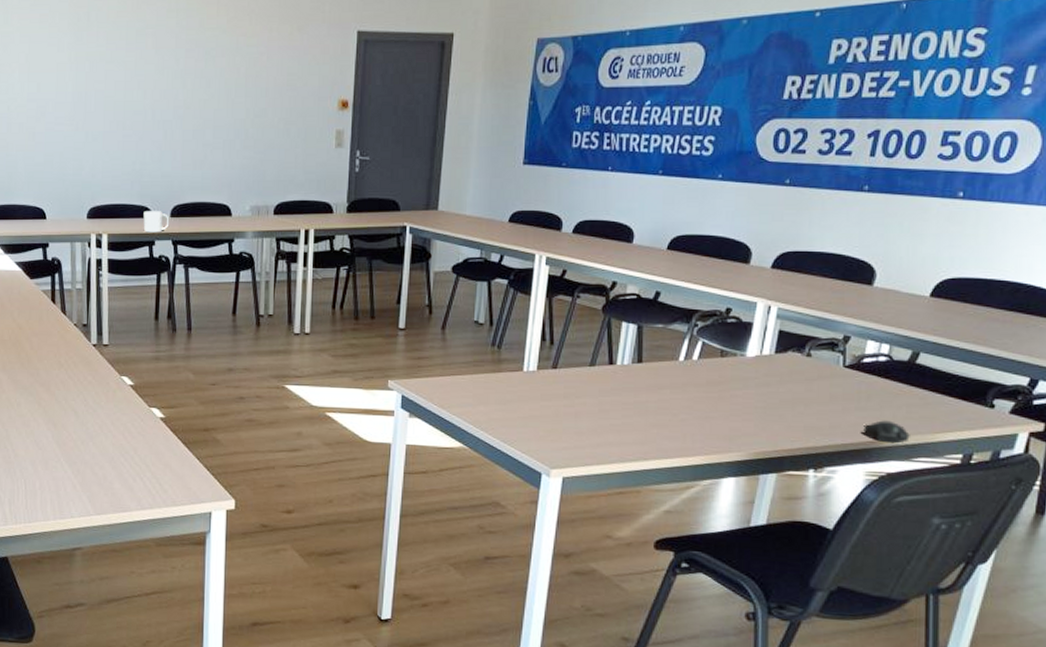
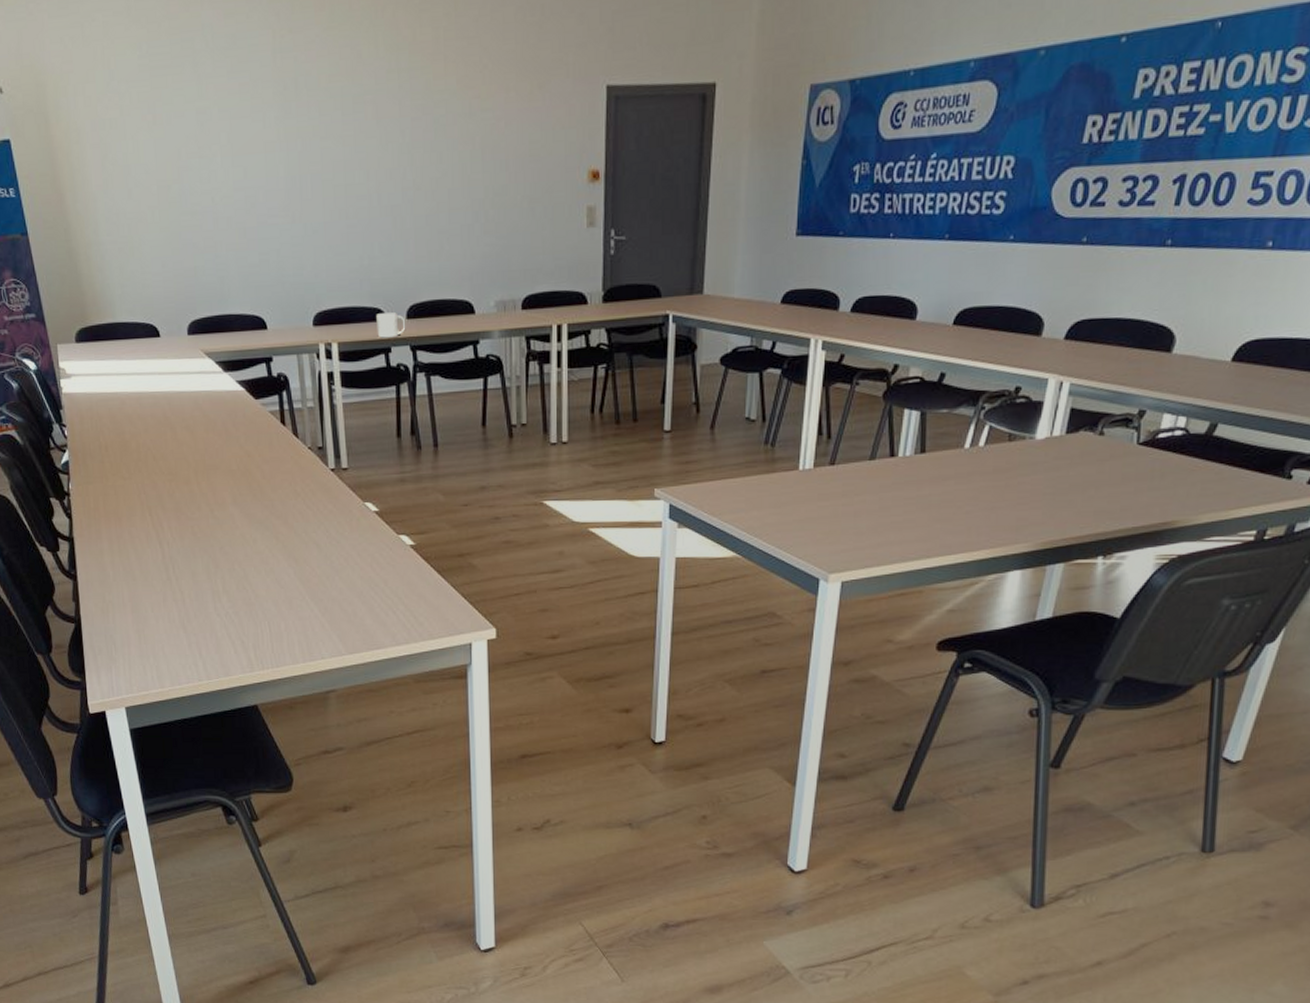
computer mouse: present [863,420,941,454] -> none [1155,499,1234,532]

